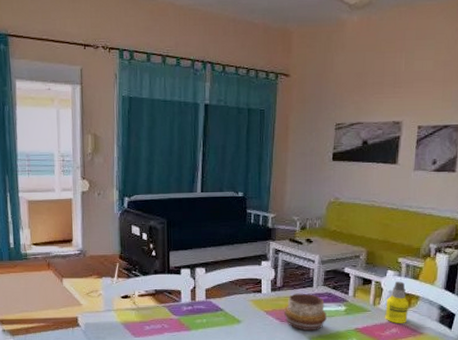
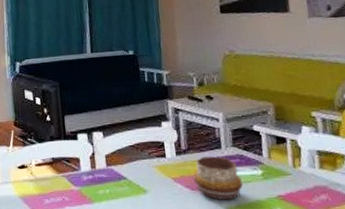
bottle: present [385,281,410,323] -> none [307,138,337,188]

